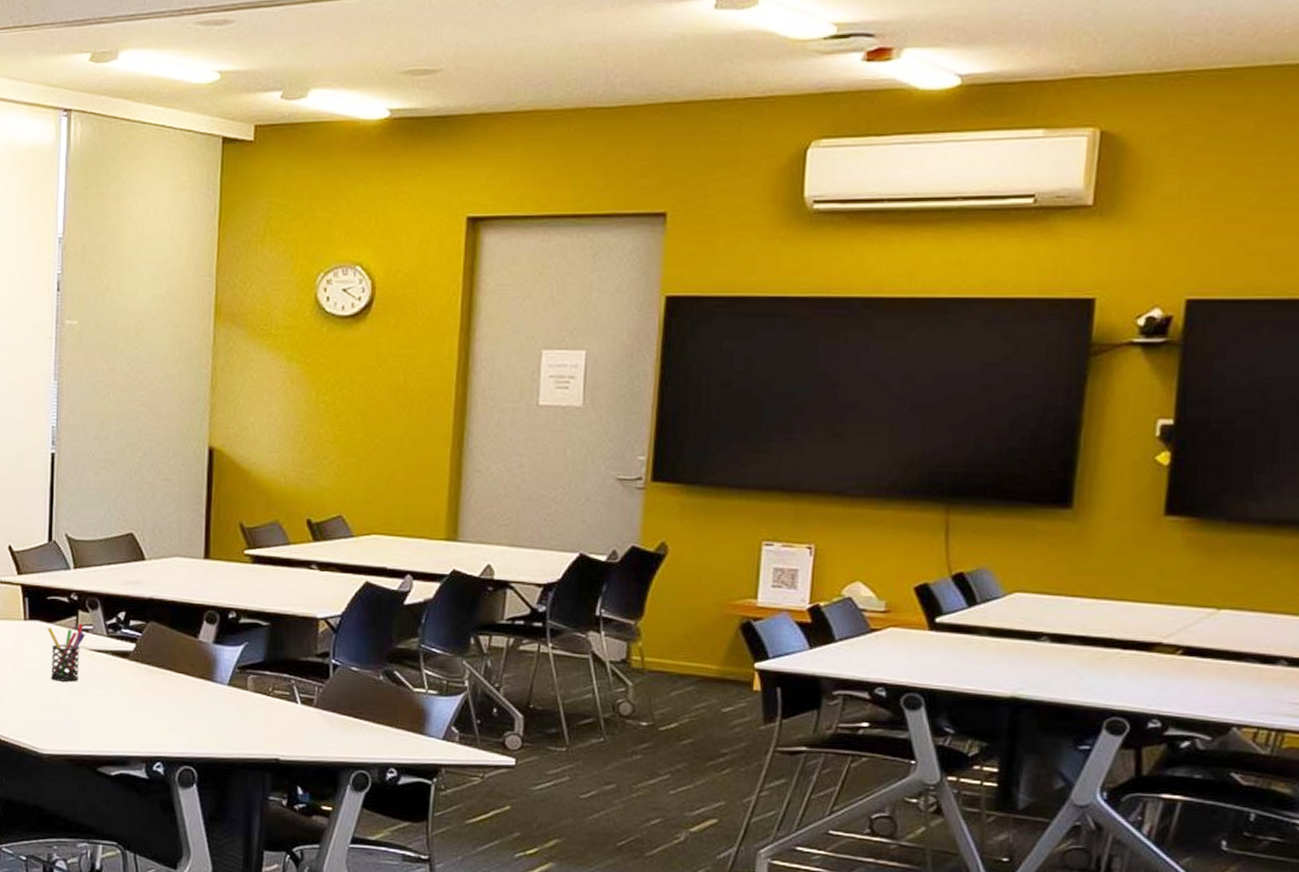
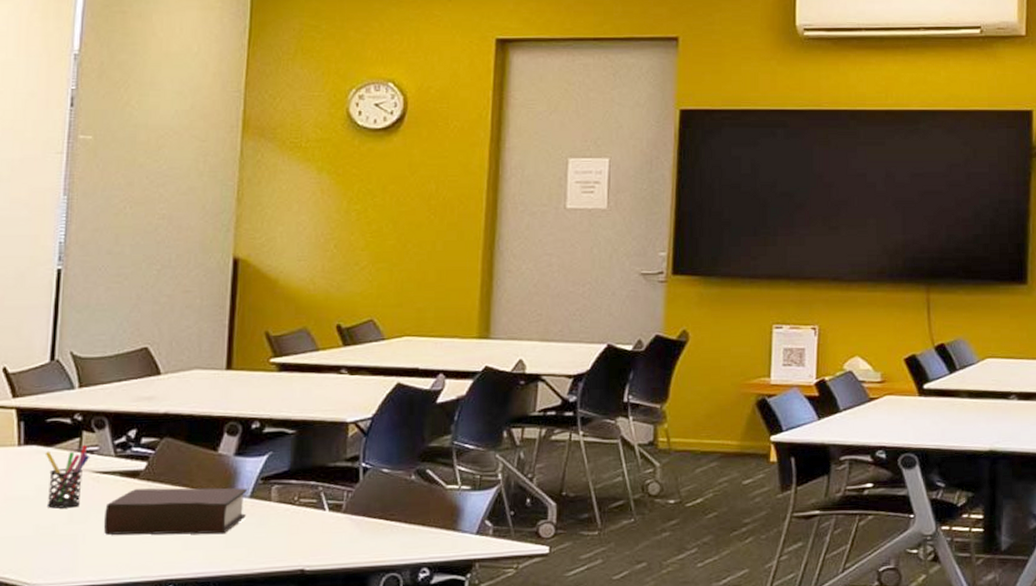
bible: none [99,669,226,718] -> present [103,487,248,535]

